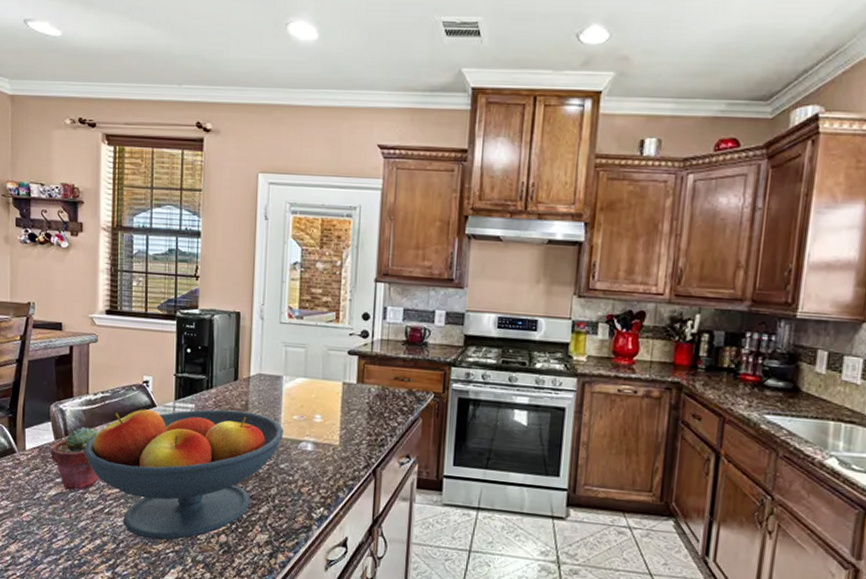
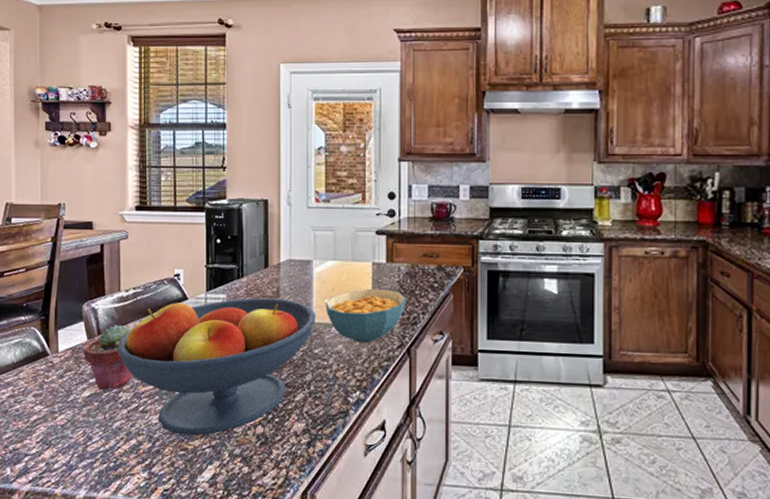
cereal bowl: none [293,407,374,462] -> present [325,288,405,344]

